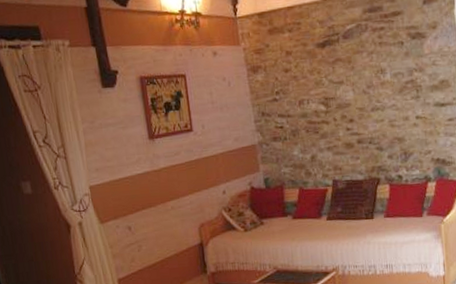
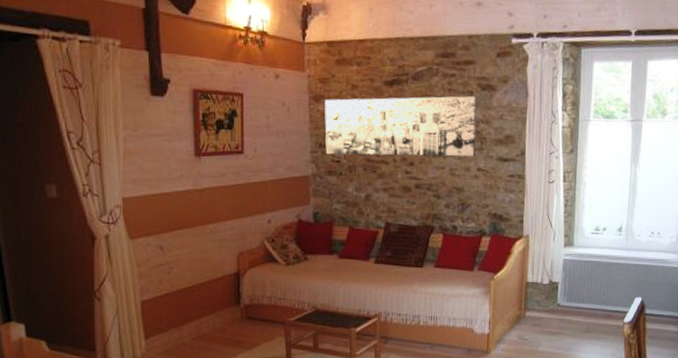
wall art: none [262,46,413,122] -> present [325,96,477,157]

